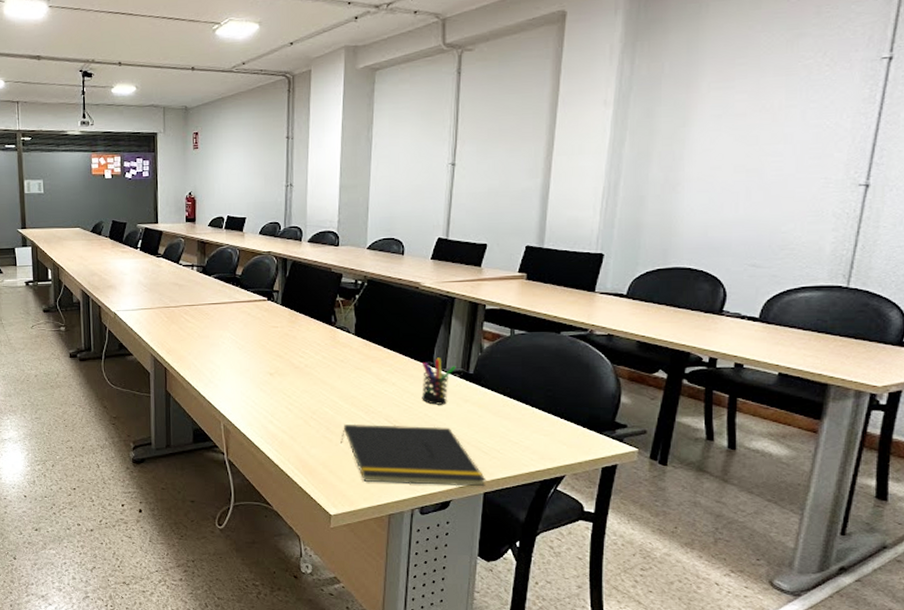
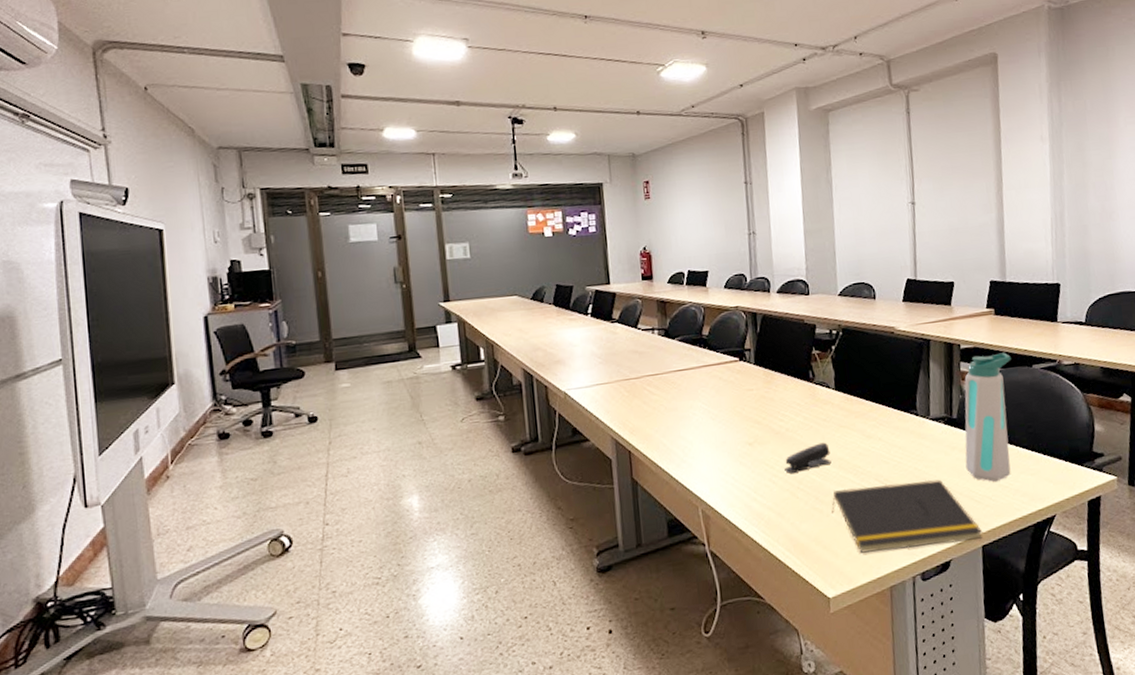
stapler: none [300,381,345,404] -> present [784,442,832,474]
pen holder: present [422,357,456,405] -> none [906,404,940,457]
water bottle: none [477,316,538,436] -> present [964,352,1011,482]

